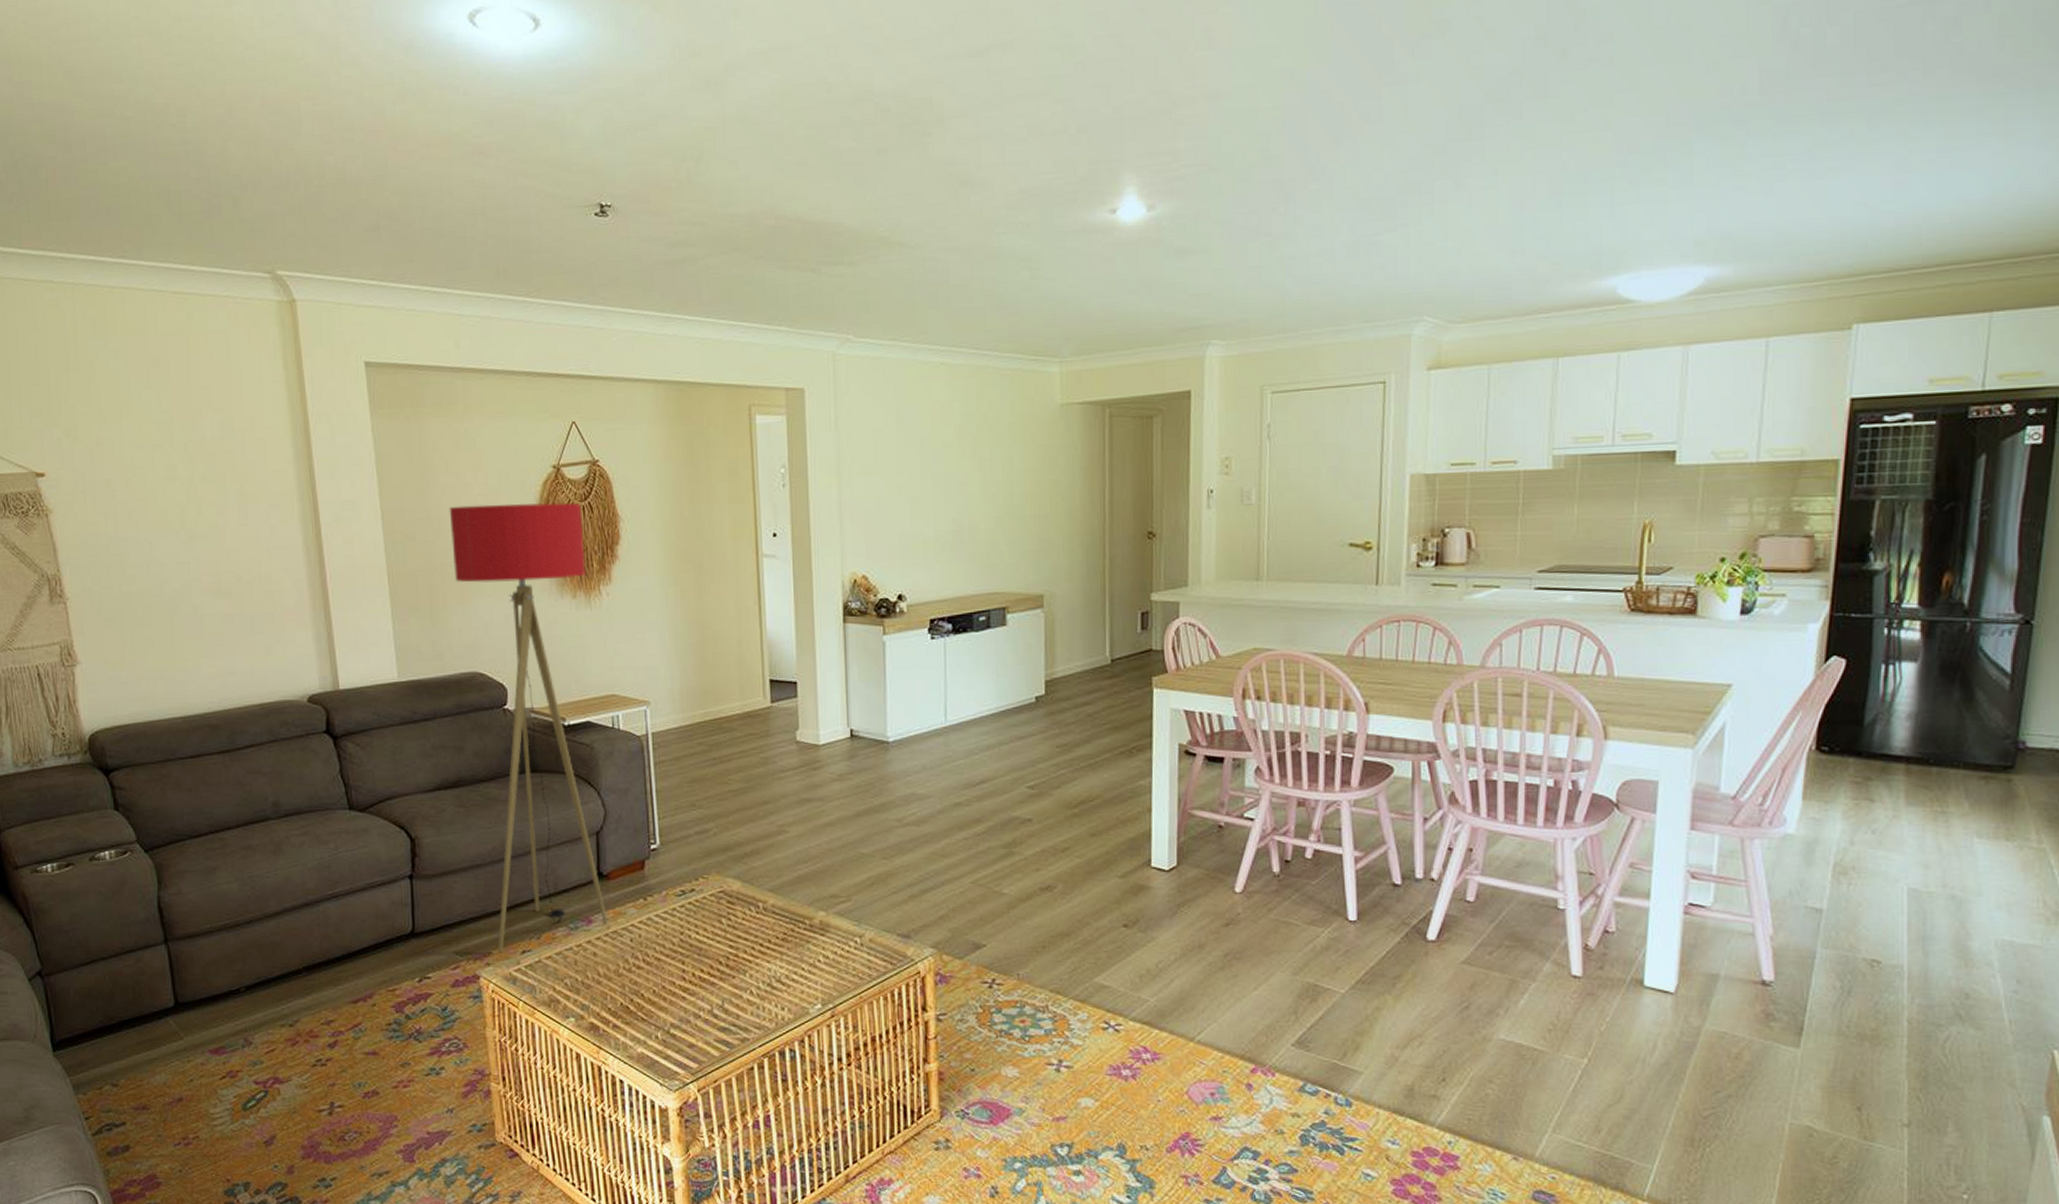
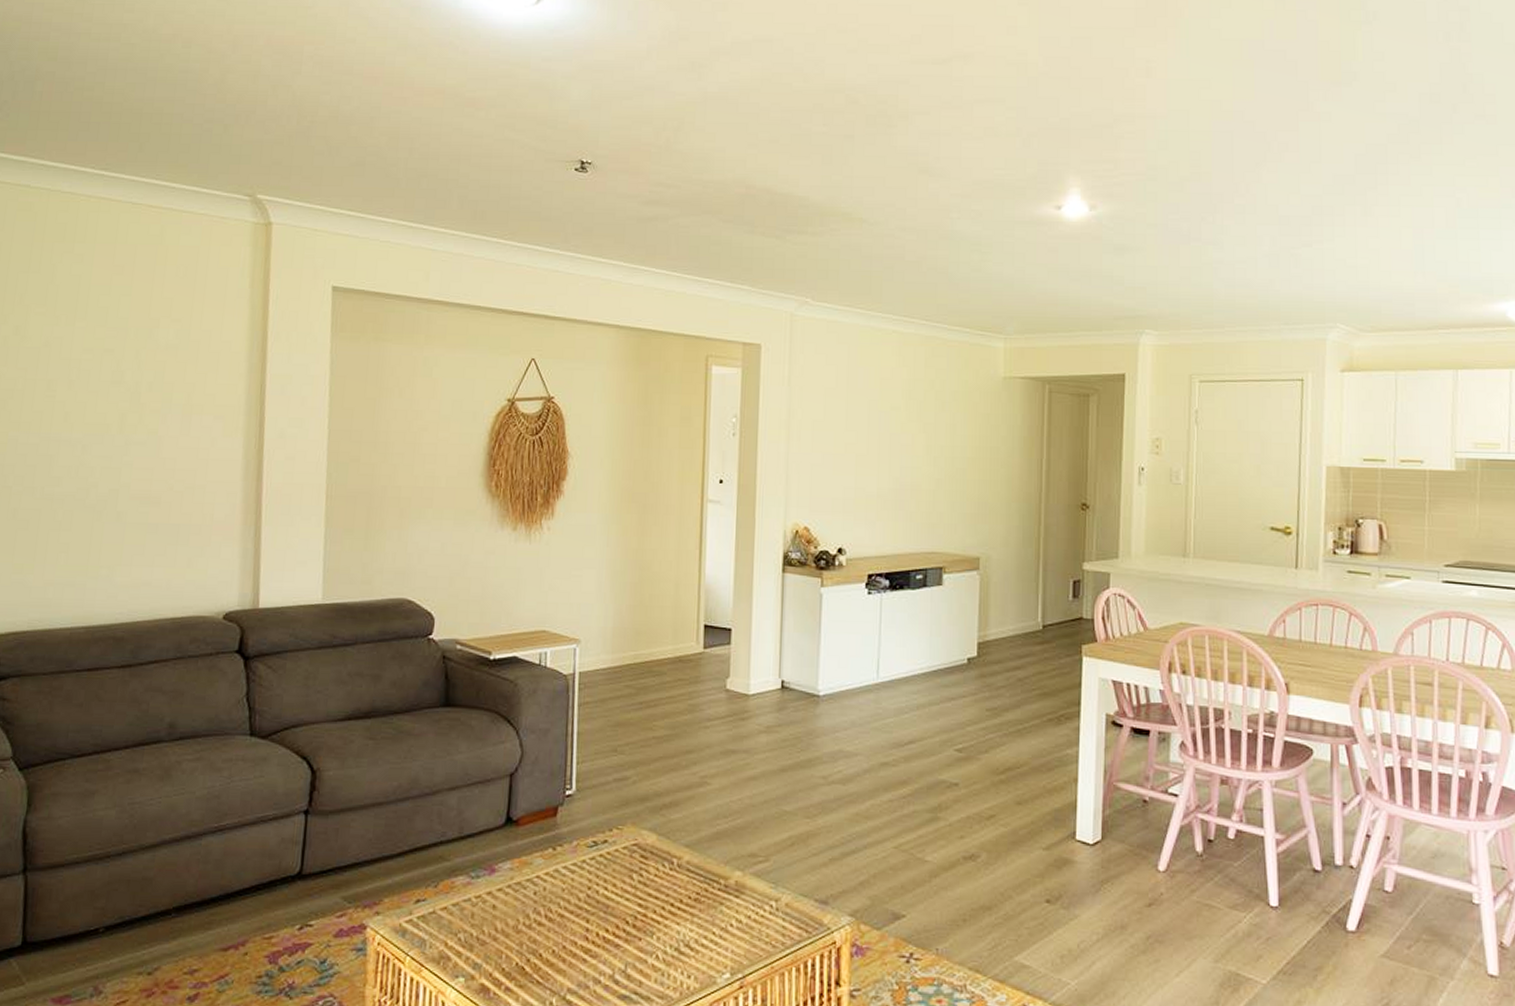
floor lamp: present [449,502,610,952] -> none [390,431,532,901]

